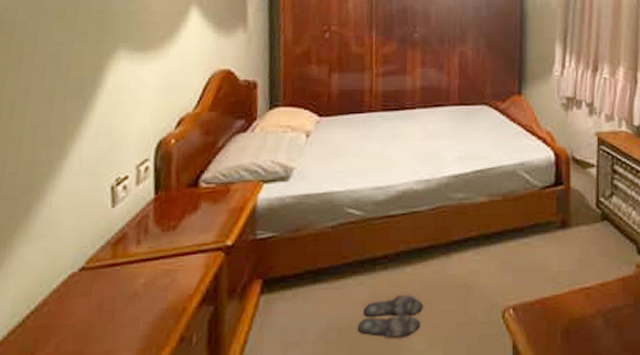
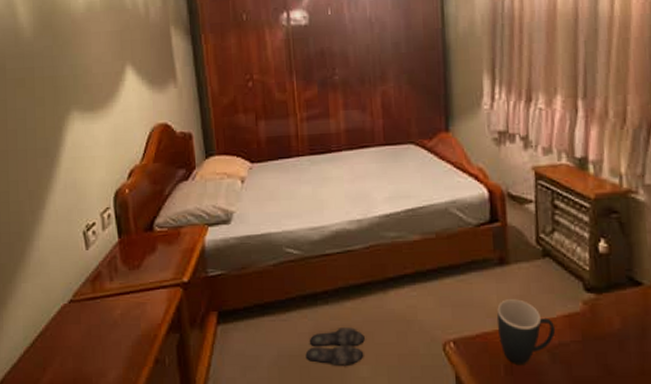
mug: none [556,263,611,330] -> present [496,299,556,364]

